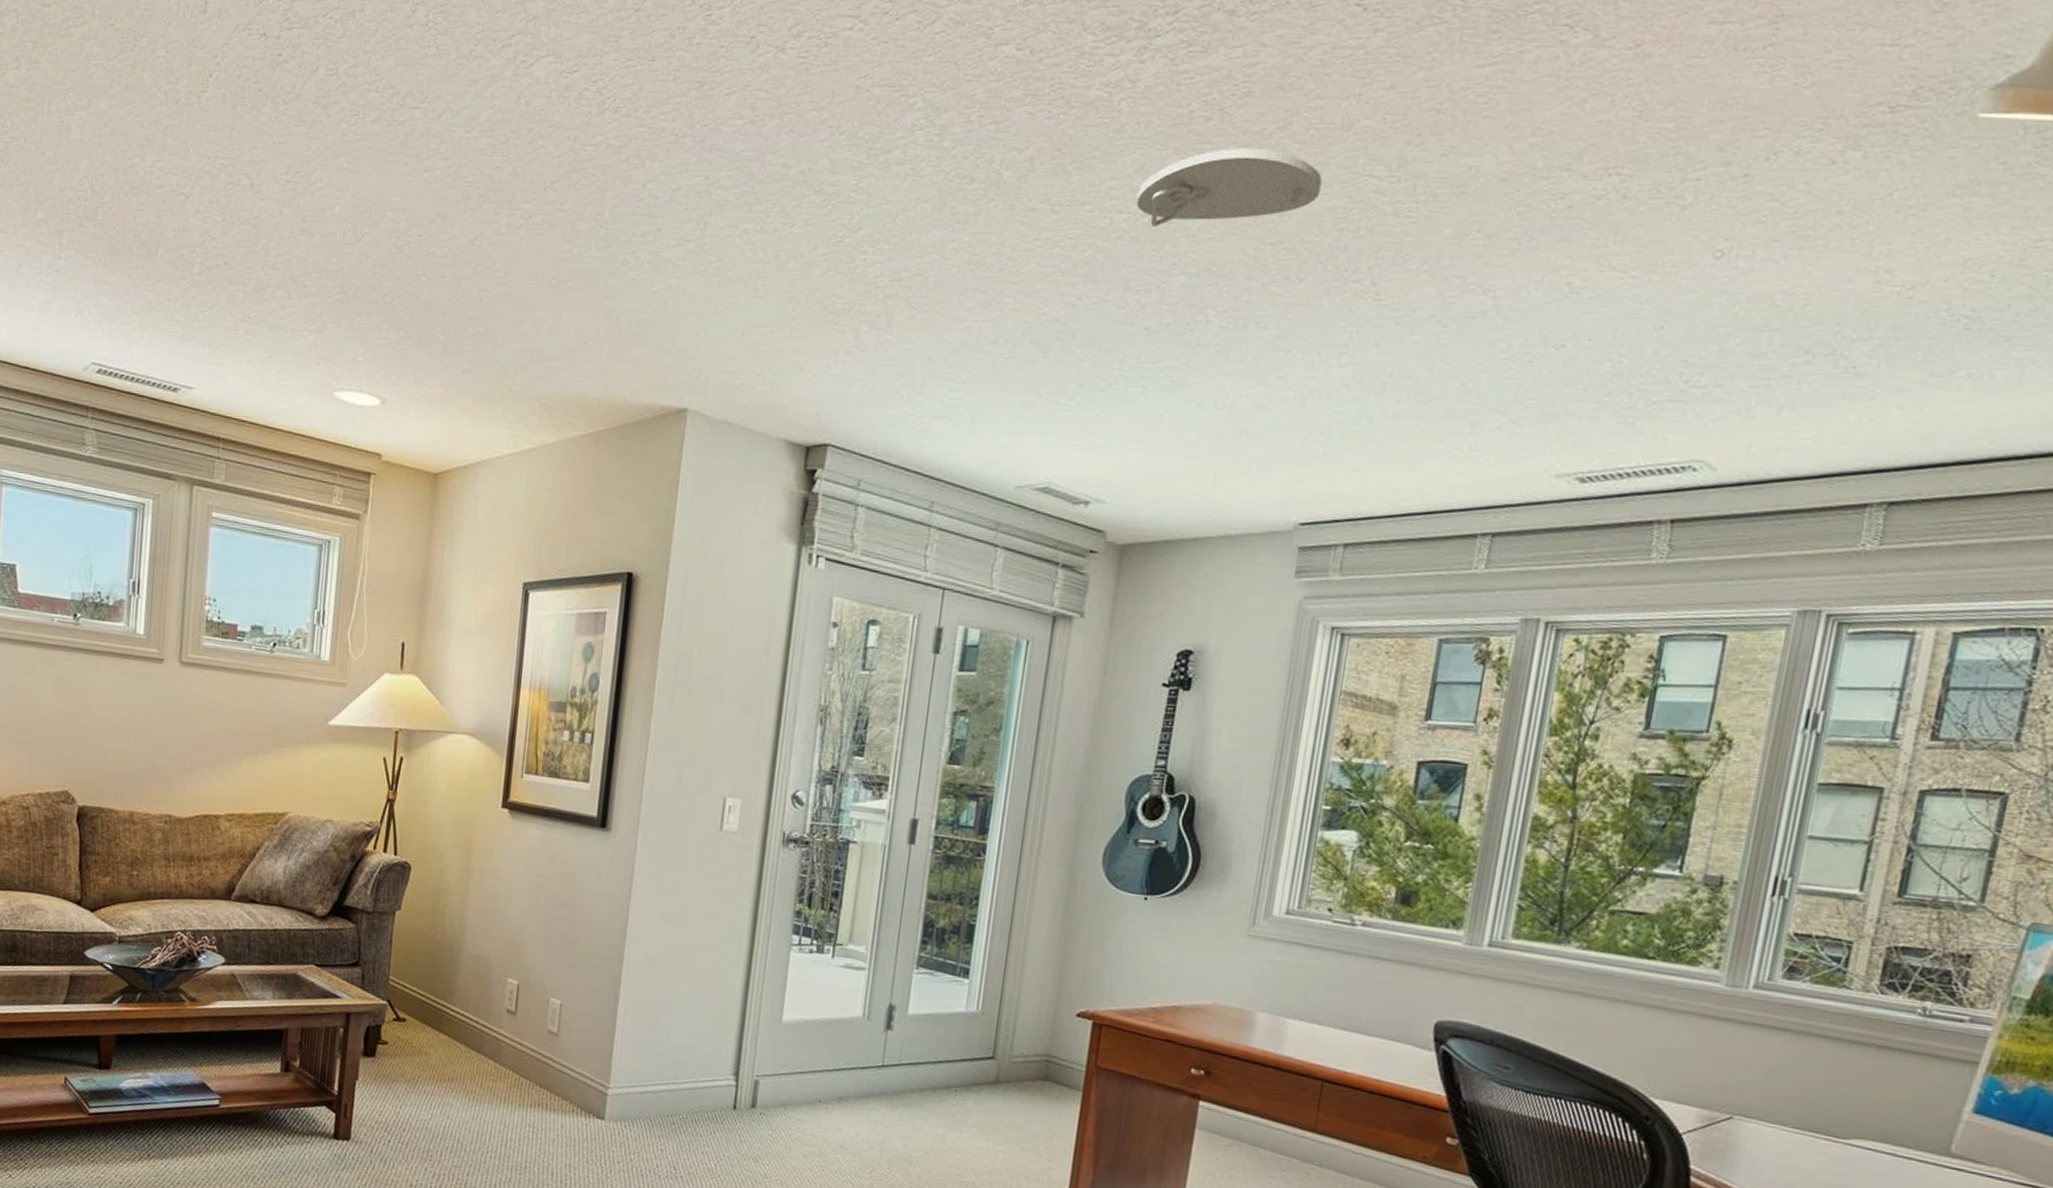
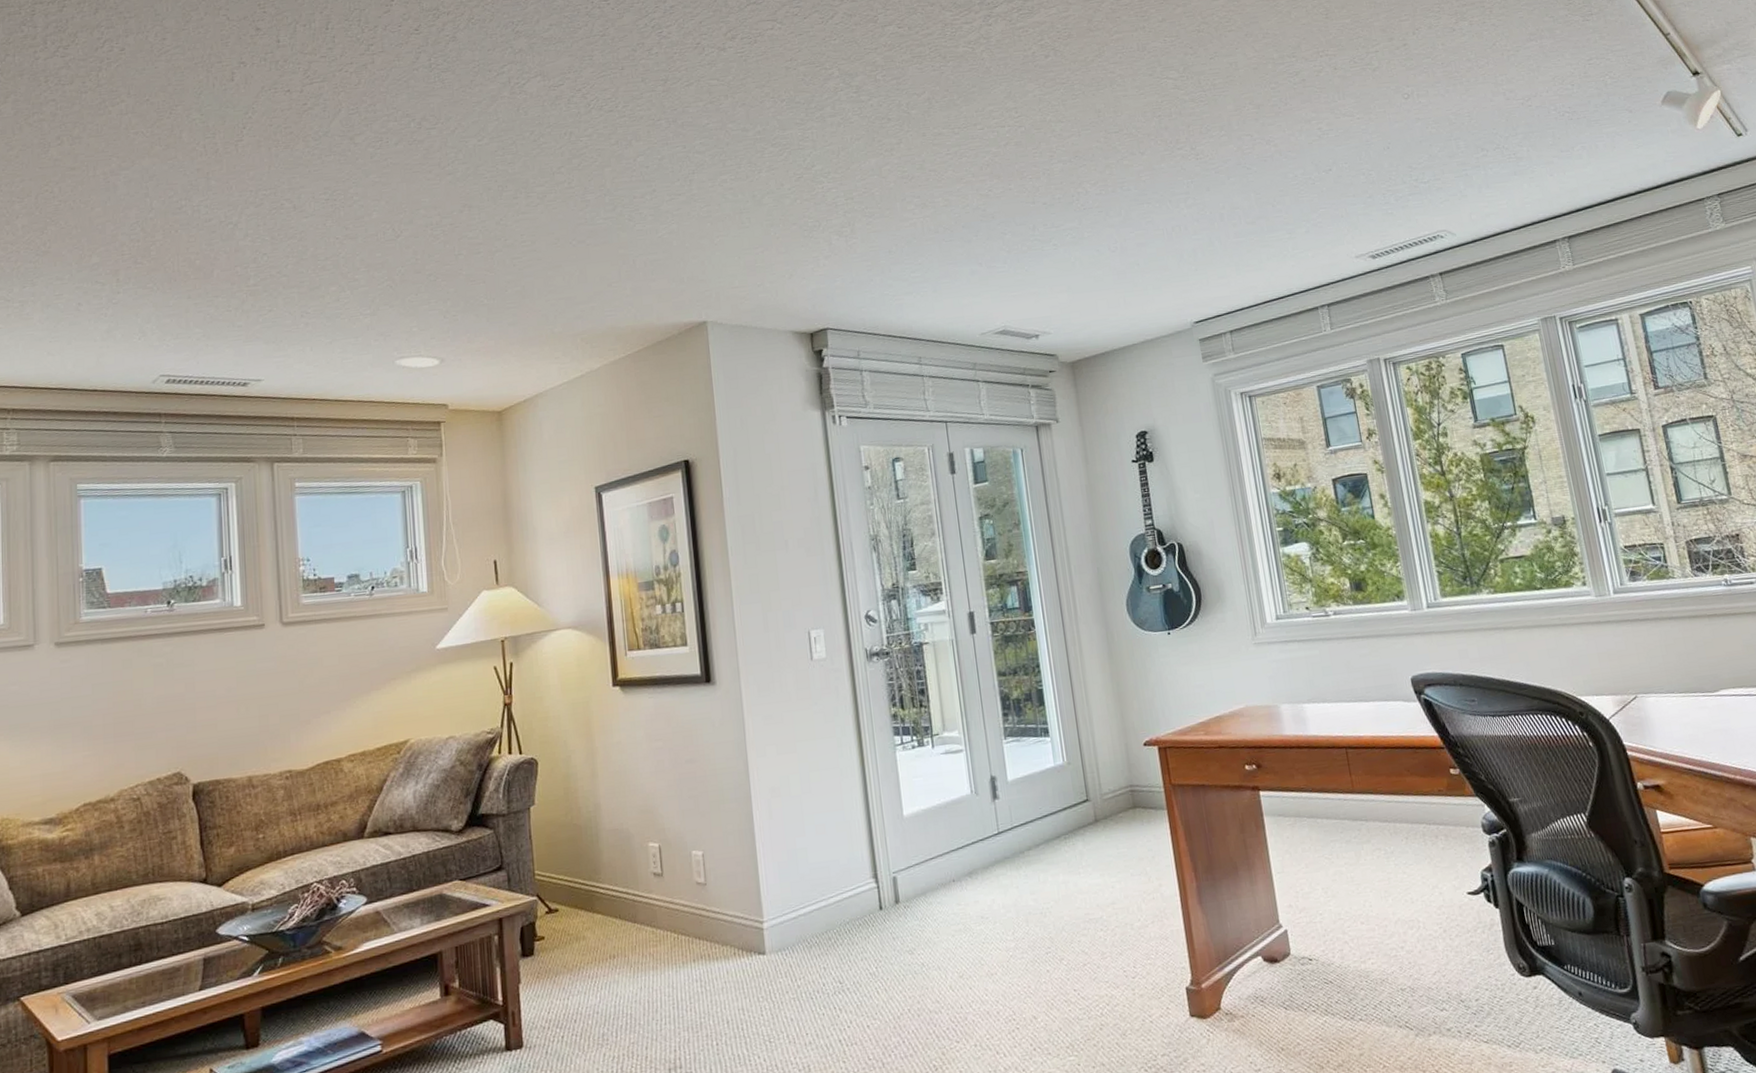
smoke detector: present [1136,148,1323,227] -> none [1011,70,1138,133]

